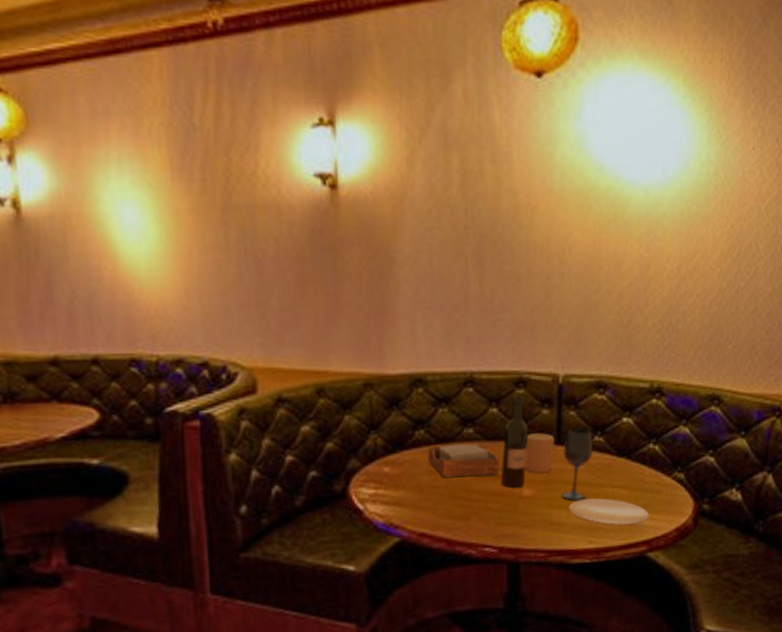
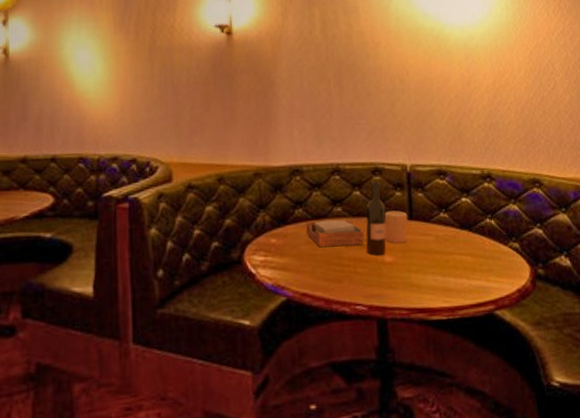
wineglass: present [562,428,593,501] -> none [415,206,440,267]
plate: present [568,498,649,526] -> none [424,264,493,288]

